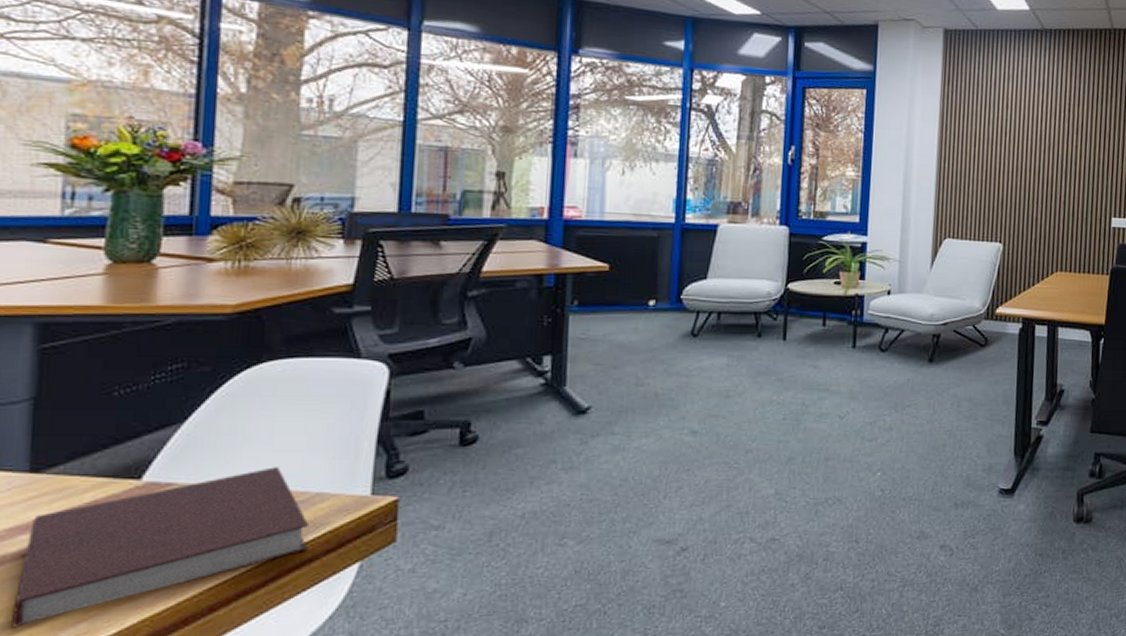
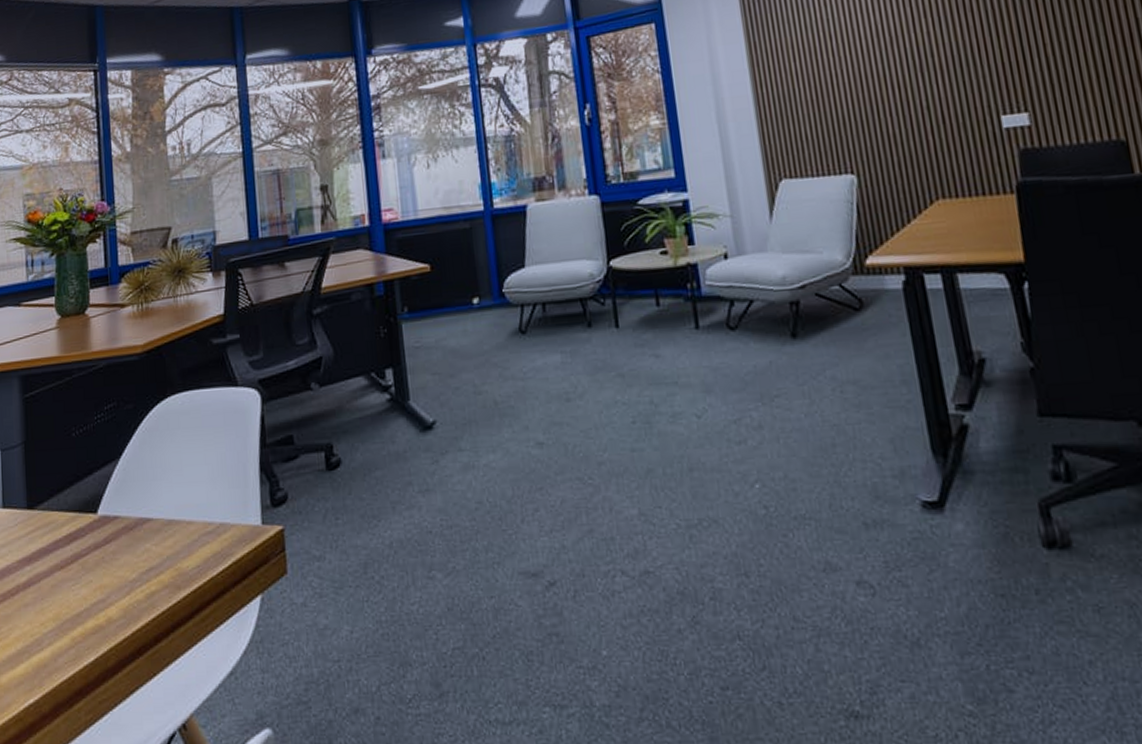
notebook: present [12,467,310,628] -> none [27,498,220,652]

